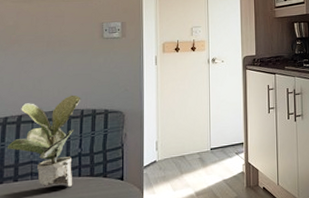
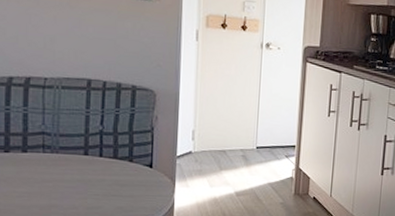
potted plant: present [7,95,81,187] -> none [12,62,104,166]

